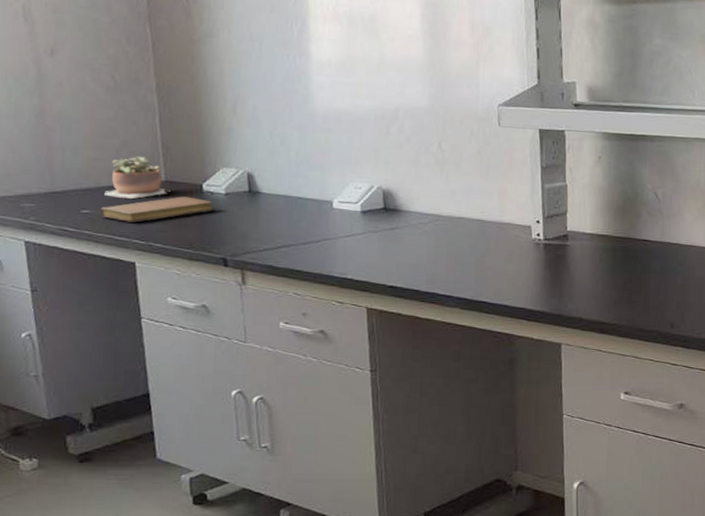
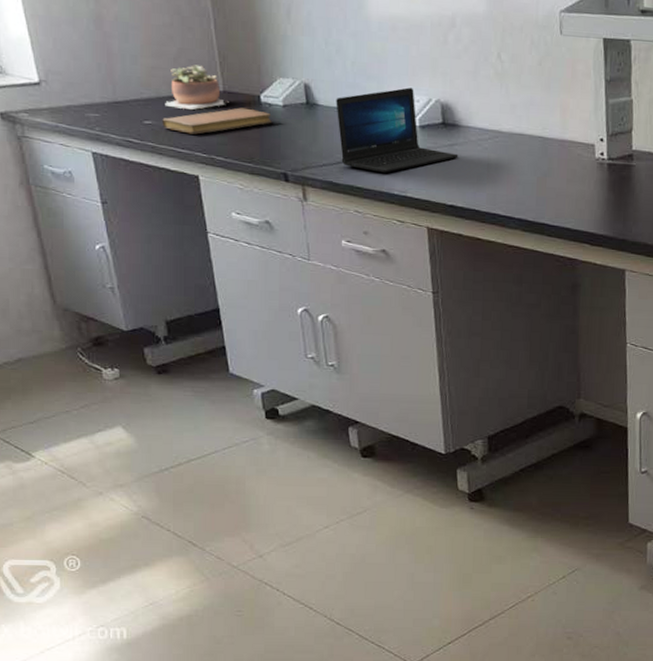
laptop: none [278,175,399,256] -> present [336,87,459,173]

